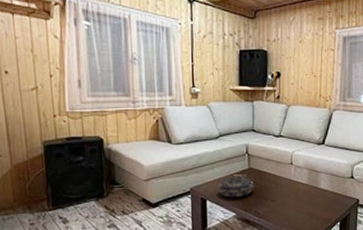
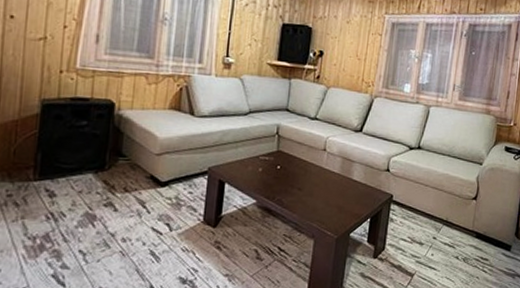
decorative bowl: present [217,176,254,198] -> none [239,158,281,183]

